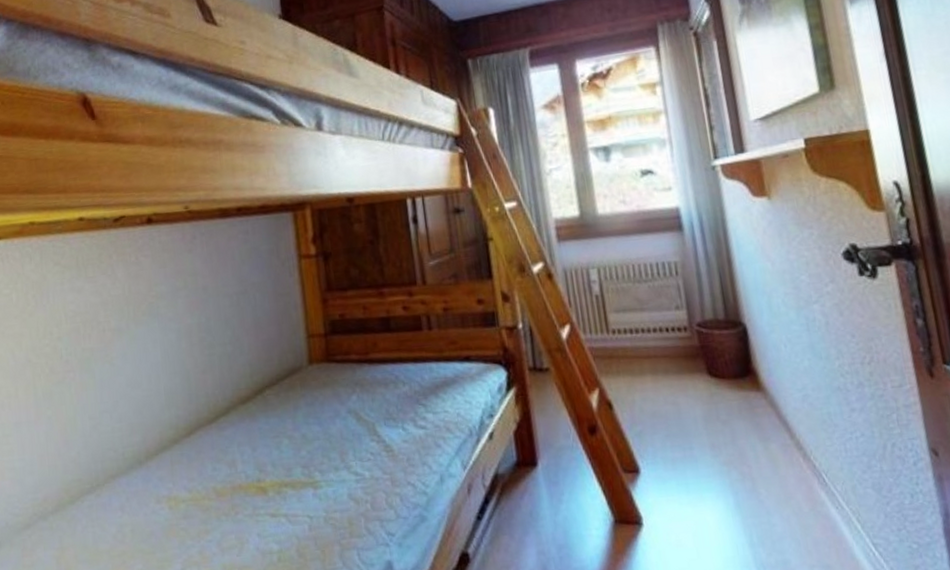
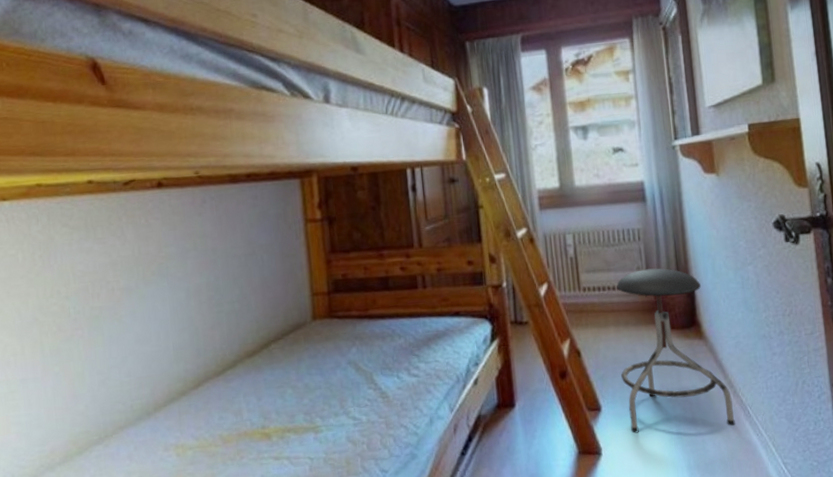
stool: none [652,307,808,501] -> present [616,268,736,434]

